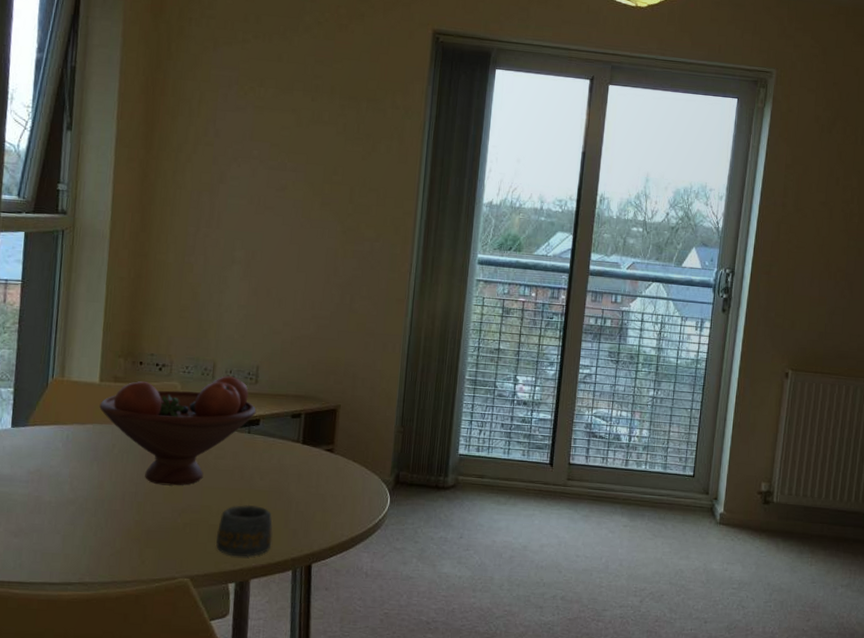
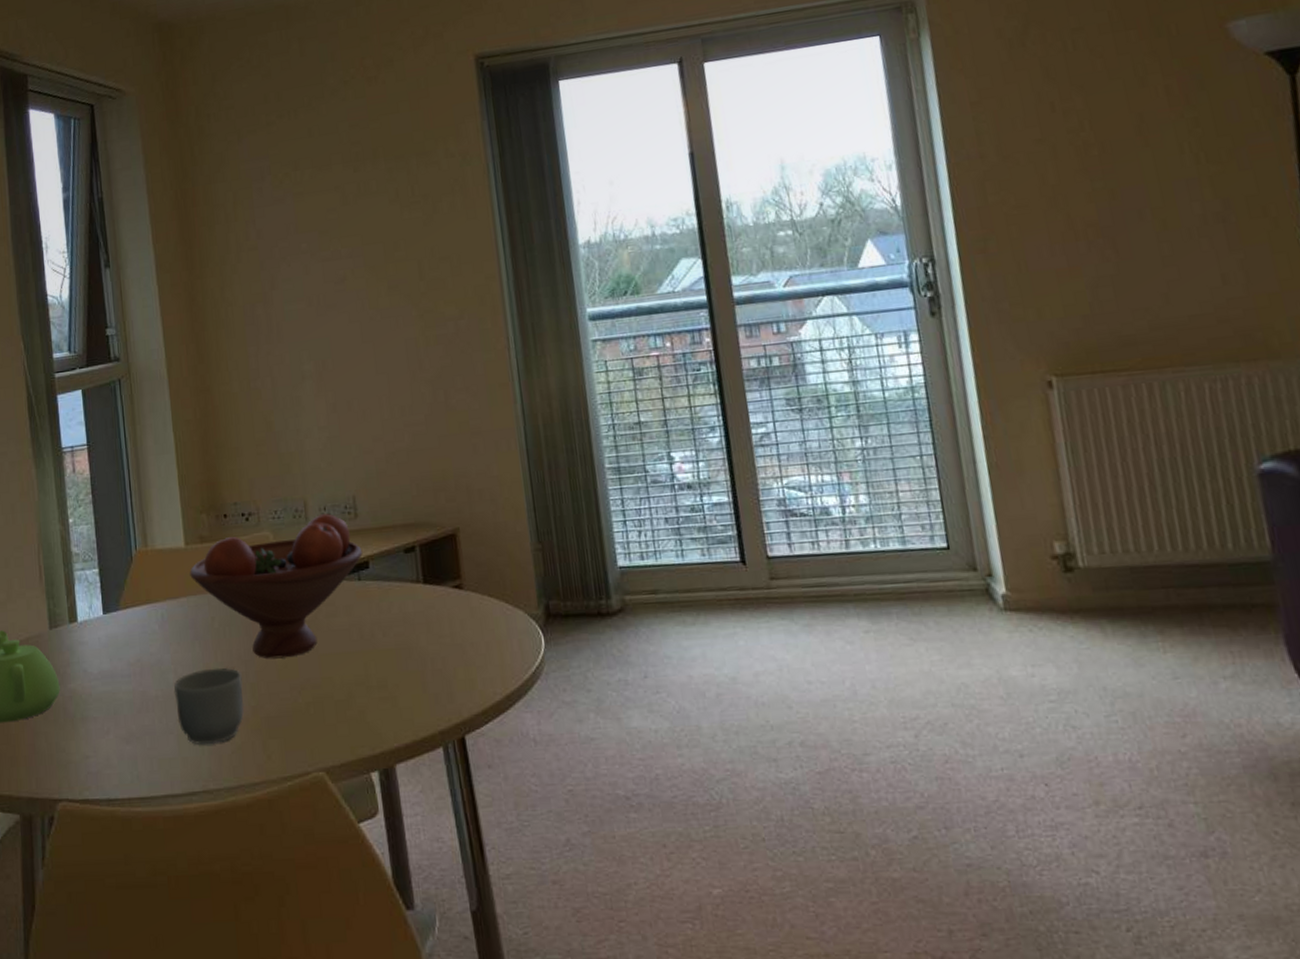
mug: none [66,485,131,546] -> present [174,667,244,744]
mug: present [216,504,273,558] -> none [345,669,412,737]

